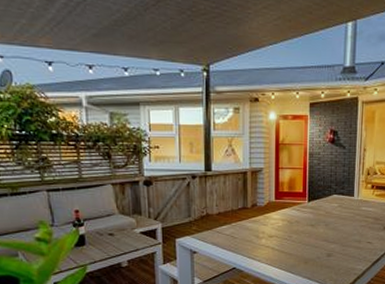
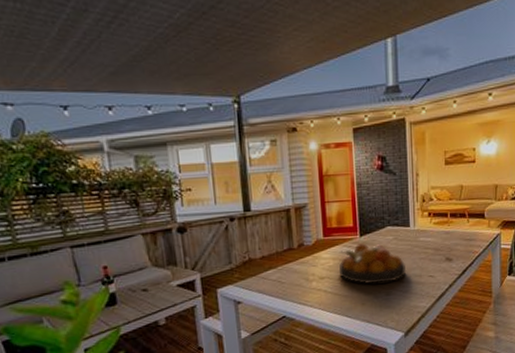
fruit bowl: none [286,207,348,246] -> present [338,242,407,284]

